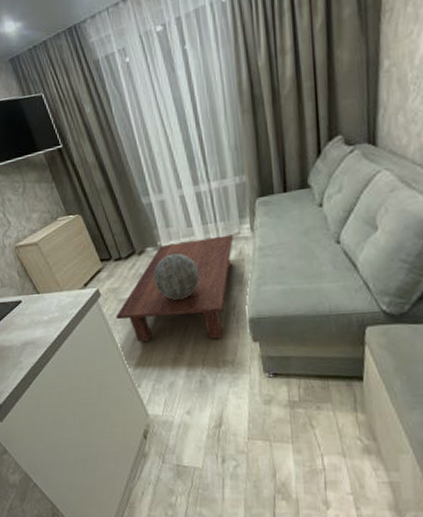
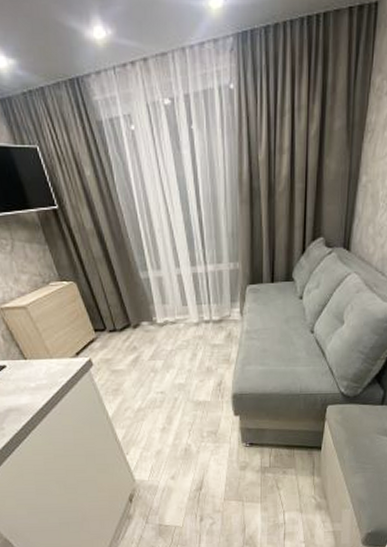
coffee table: present [116,234,233,342] -> none [107,317,224,412]
decorative sphere: present [153,253,200,300] -> none [147,329,191,374]

